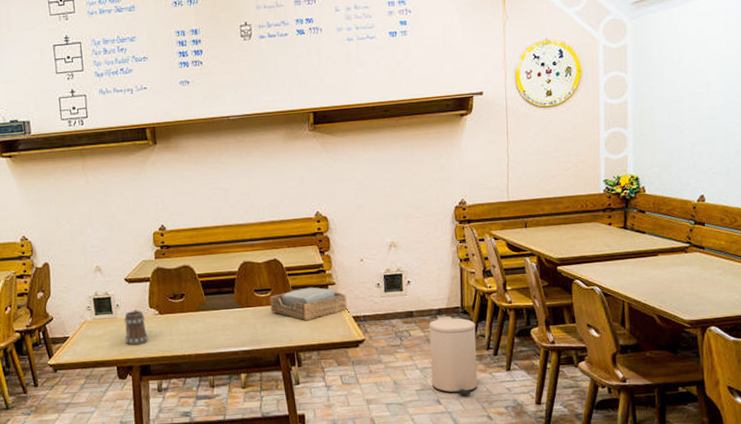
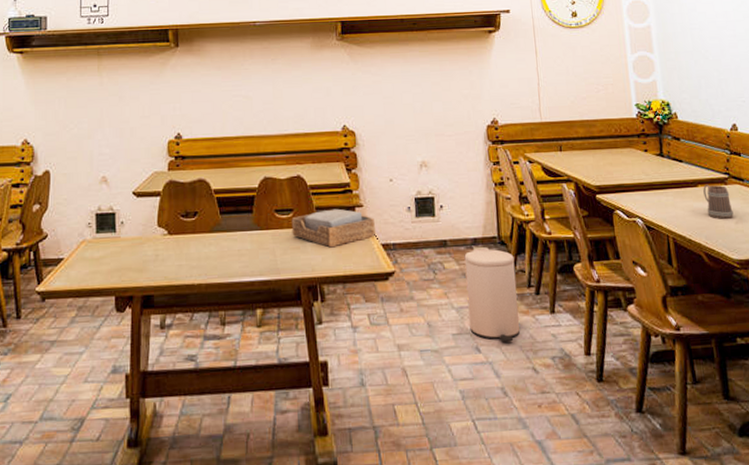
beer mug: present [124,308,148,346] -> none [128,227,153,271]
beer mug: none [663,253,690,285] -> present [703,184,734,219]

